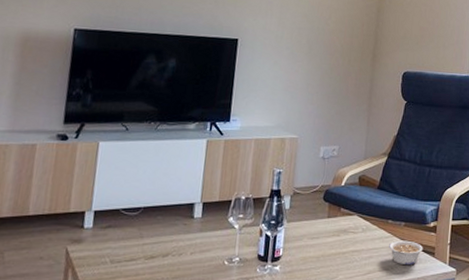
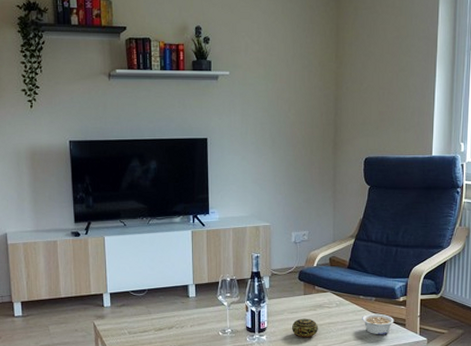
decorative ball: none [311,245,341,269] -> present [292,318,318,338]

